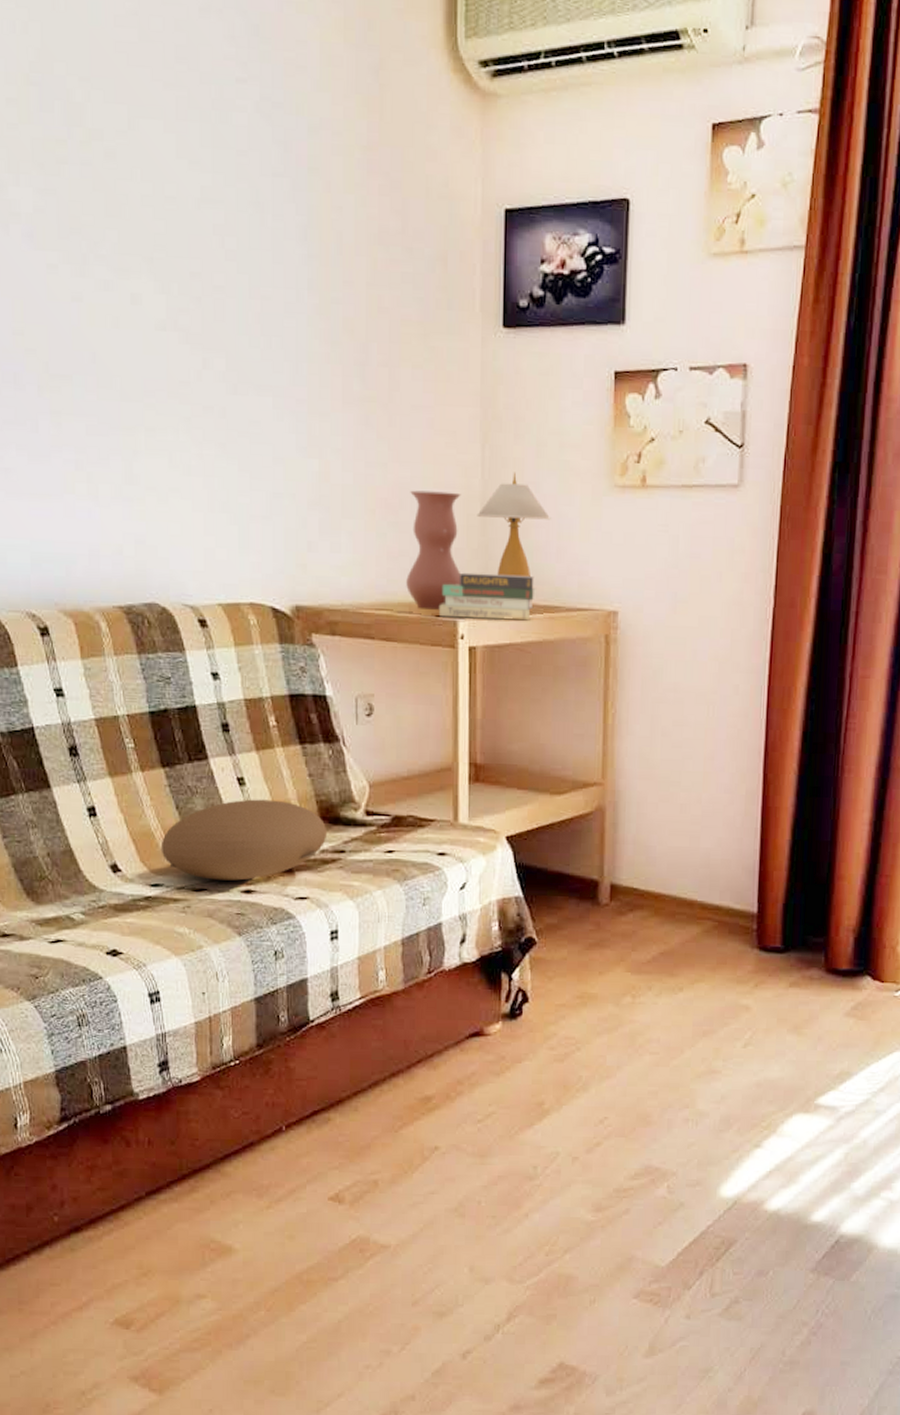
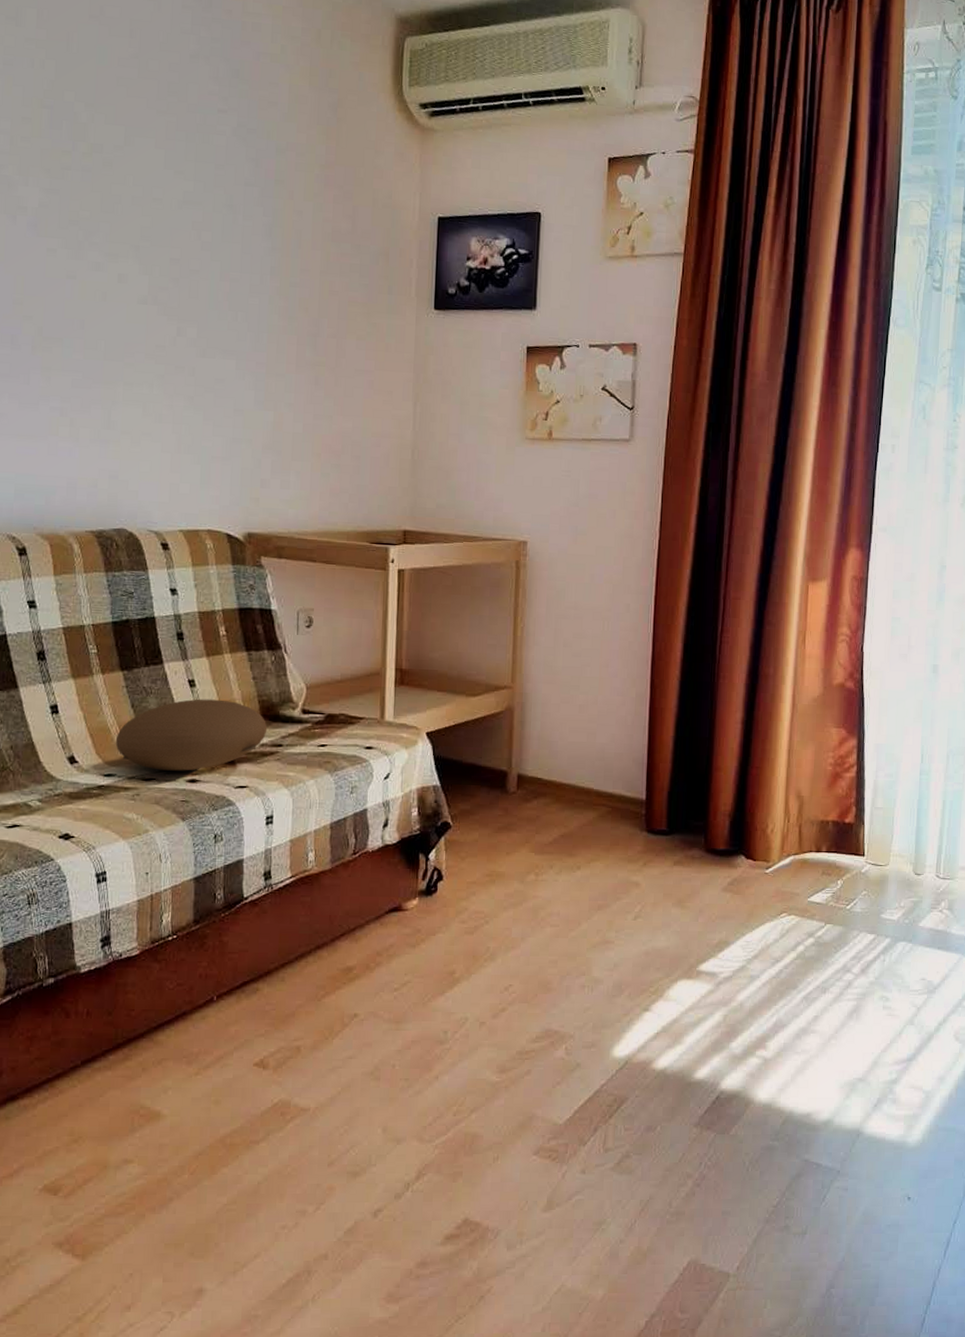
vase: present [406,490,461,610] -> none [345,438,395,538]
books: present [438,572,538,621] -> none [372,507,459,548]
table lamp: present [477,472,551,577] -> none [408,425,472,512]

